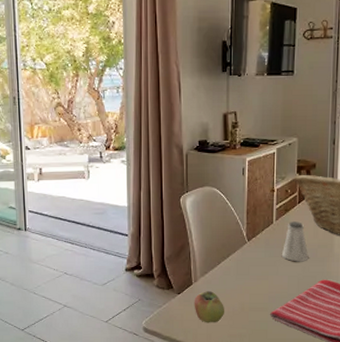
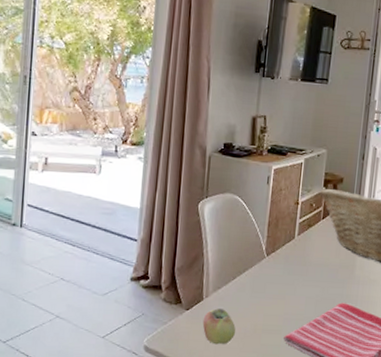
saltshaker: present [281,221,309,262] -> none [300,238,329,282]

